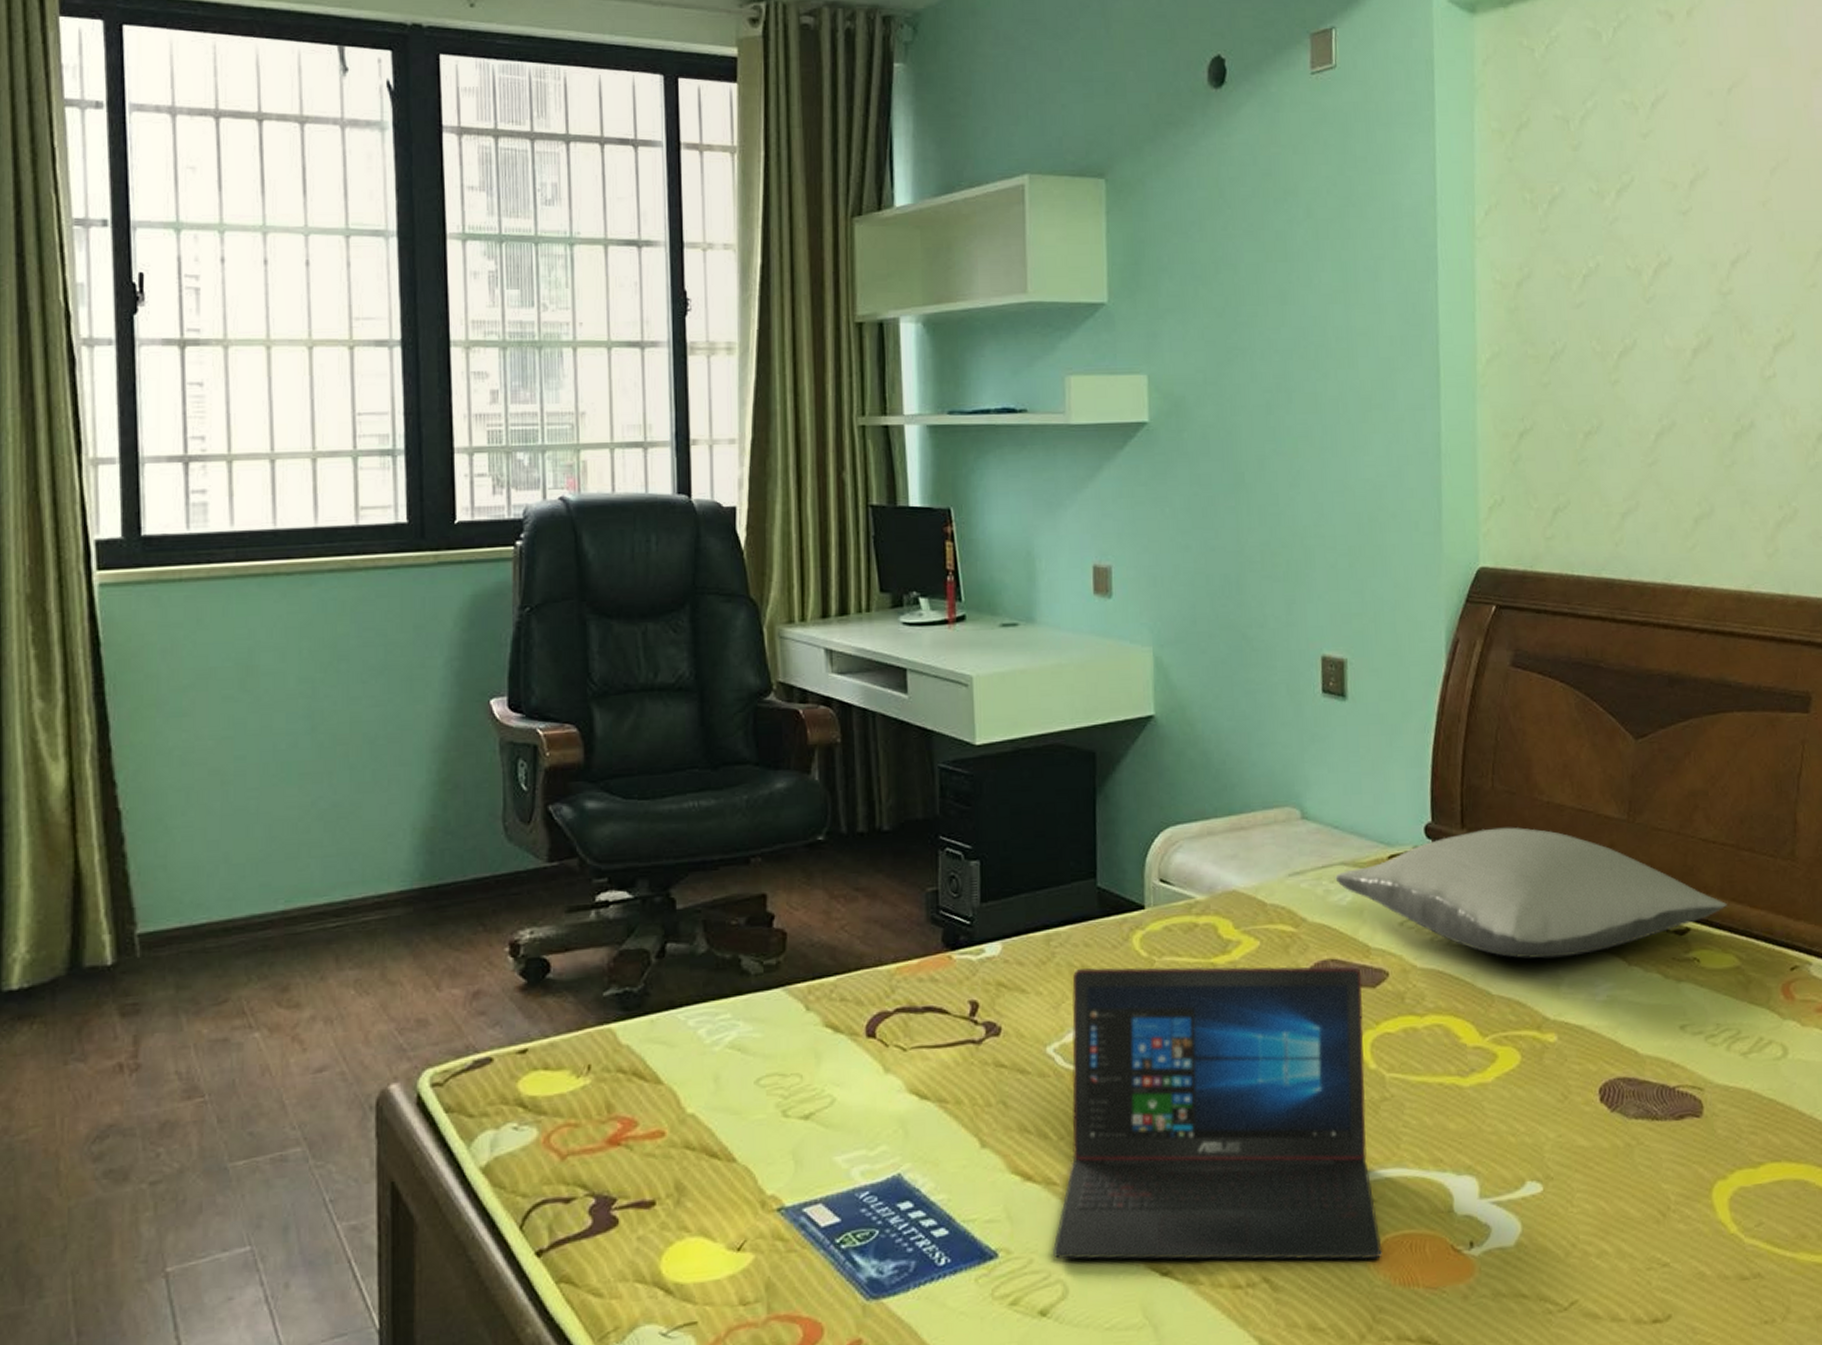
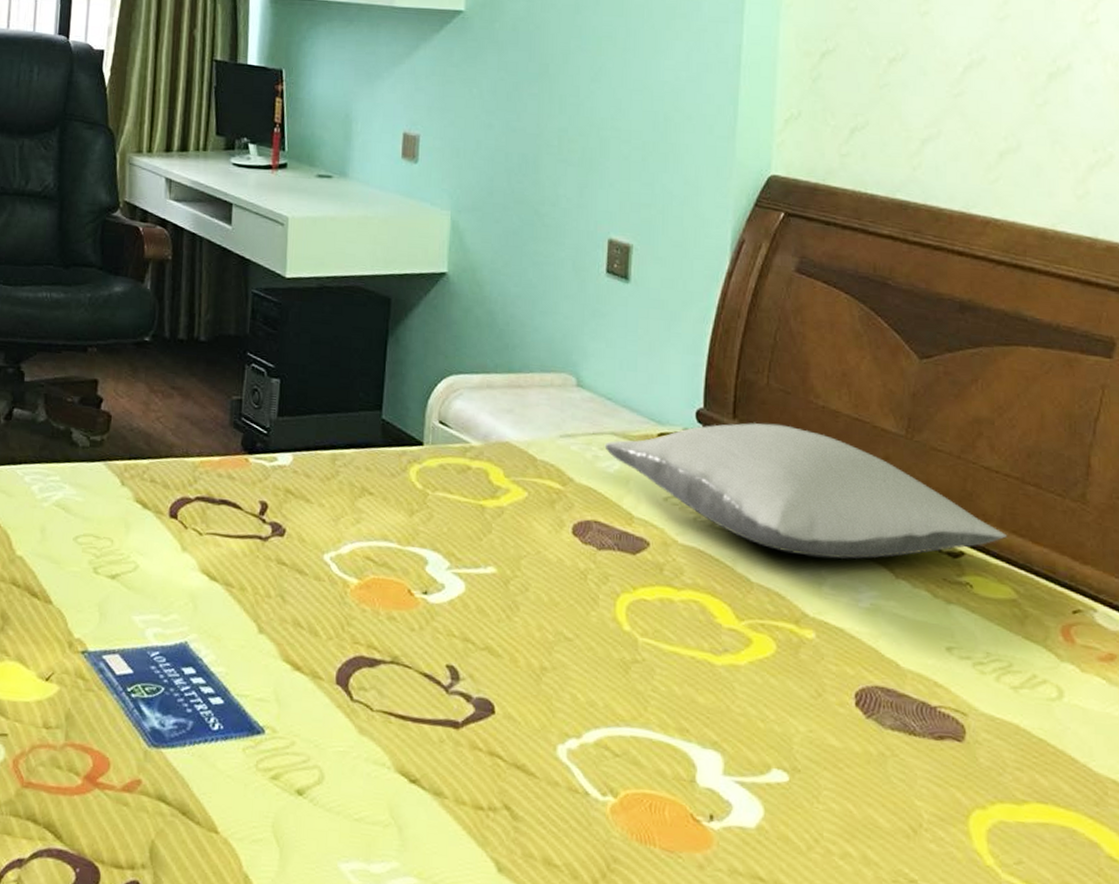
laptop: present [1053,965,1382,1260] -> none [313,489,623,811]

